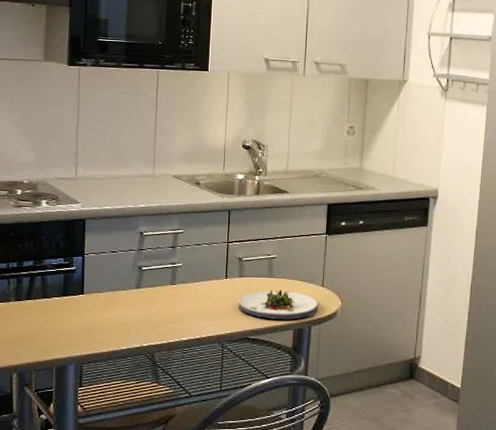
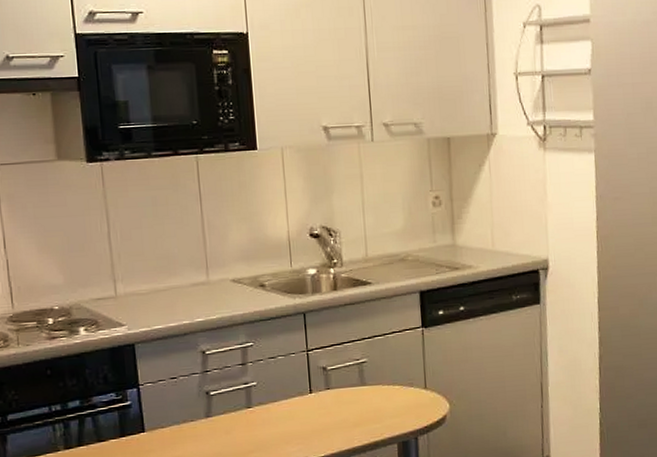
salad plate: present [239,290,318,320] -> none [329,398,423,434]

